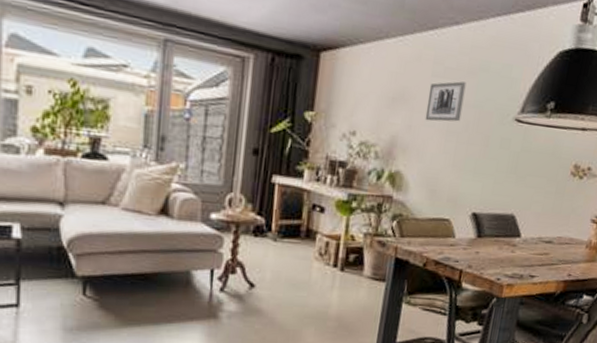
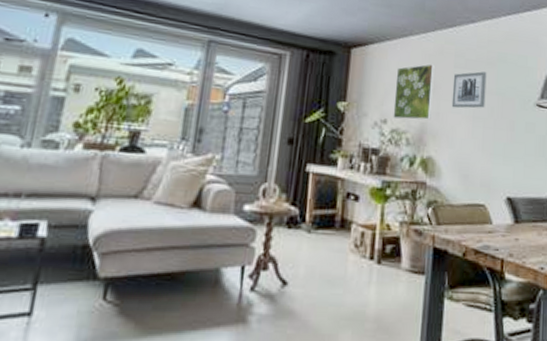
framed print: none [362,71,411,133] -> present [393,64,435,120]

